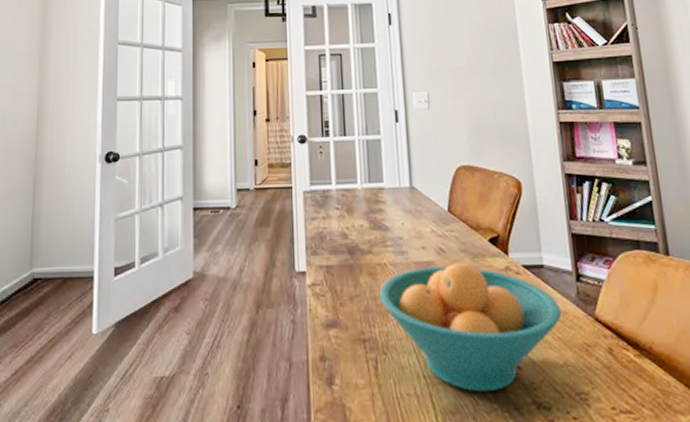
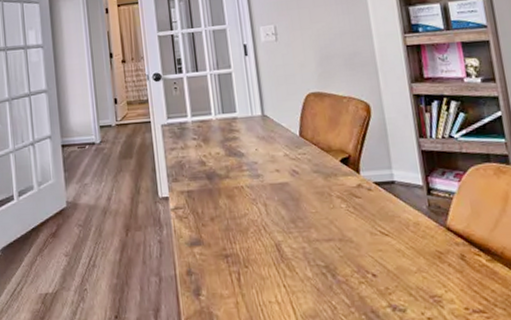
fruit bowl: present [378,262,562,392] -> none [237,182,414,298]

